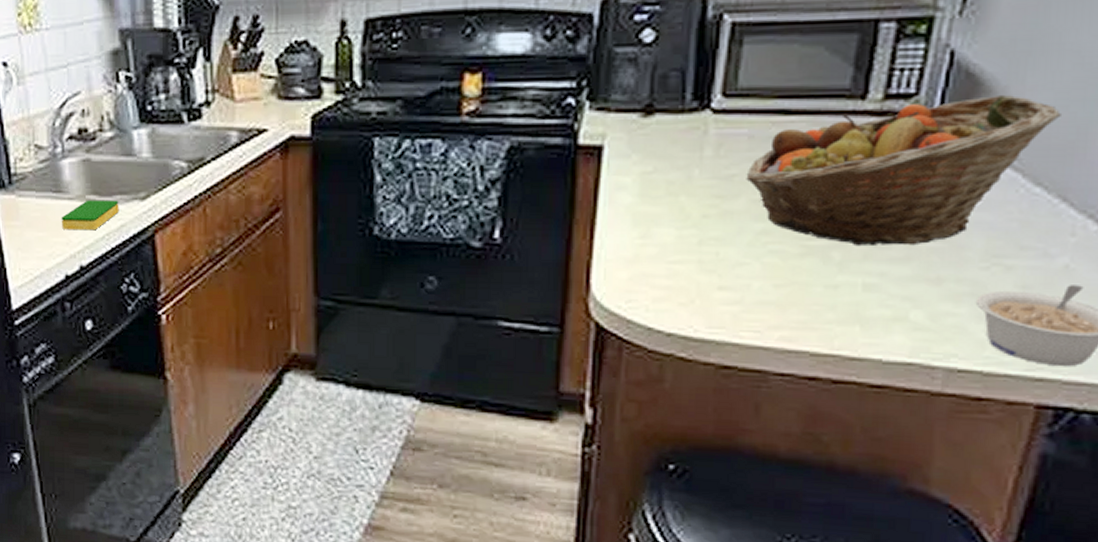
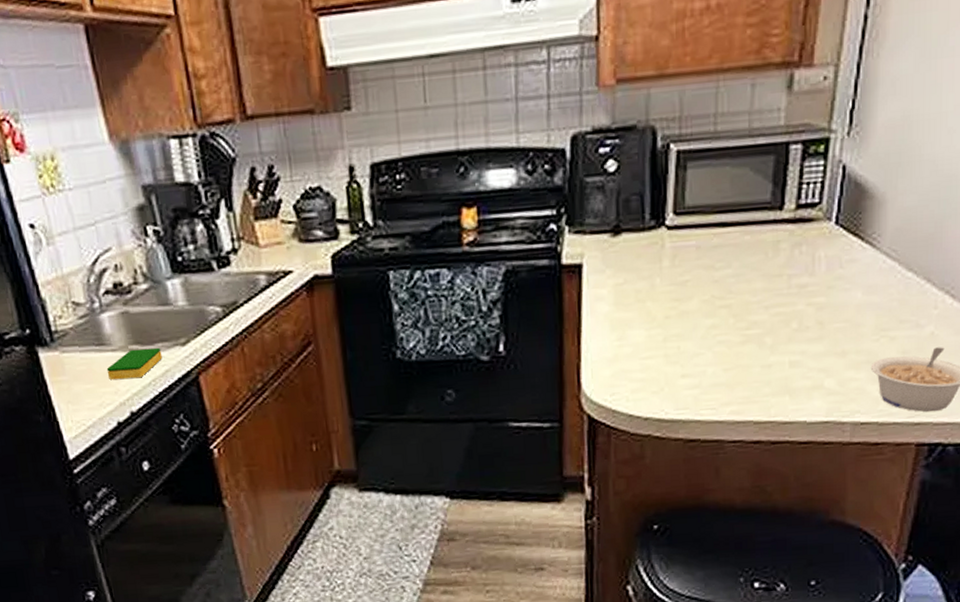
fruit basket: present [746,95,1061,247] -> none [696,199,923,332]

